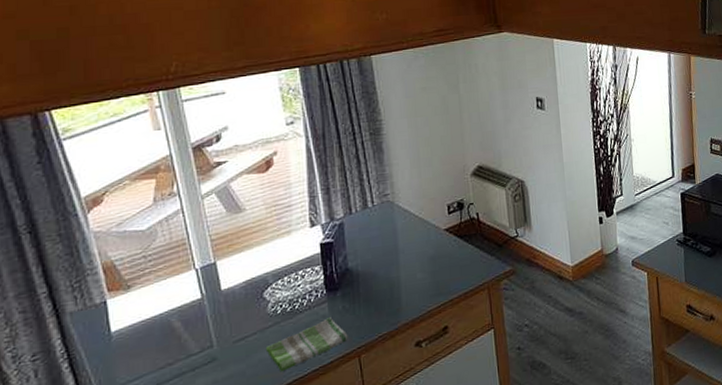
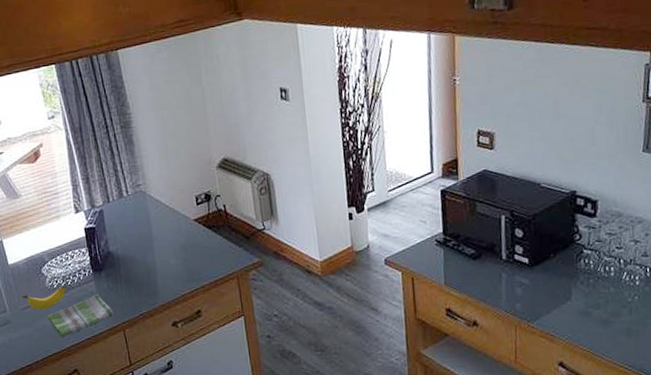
banana: none [235,310,293,342] -> present [22,285,67,311]

